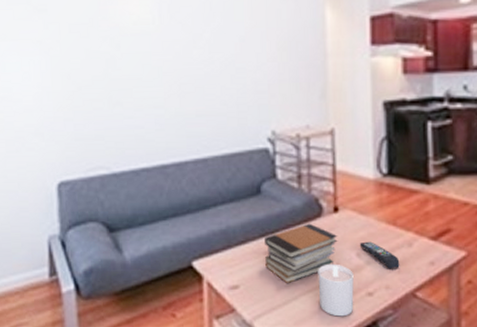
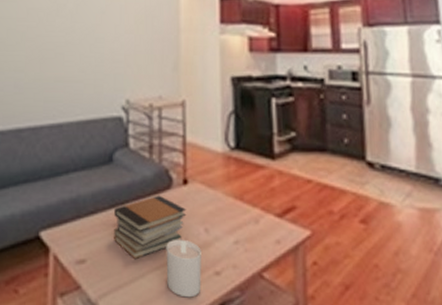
remote control: present [359,241,400,269] -> none [207,216,247,247]

